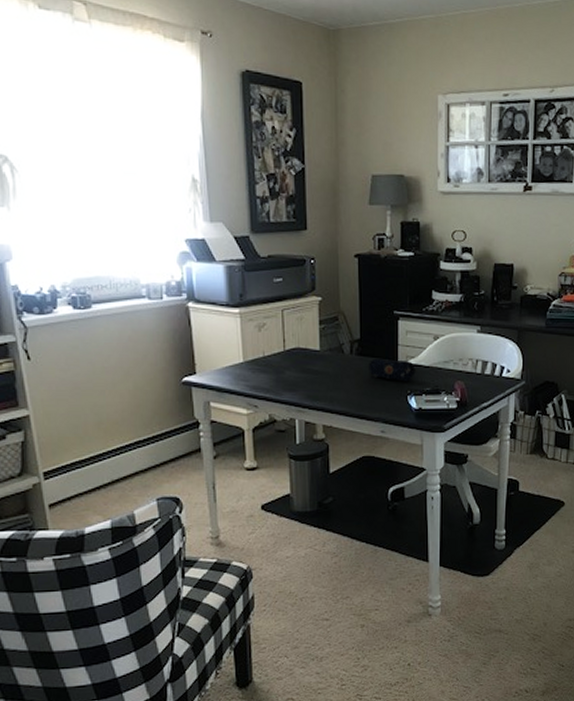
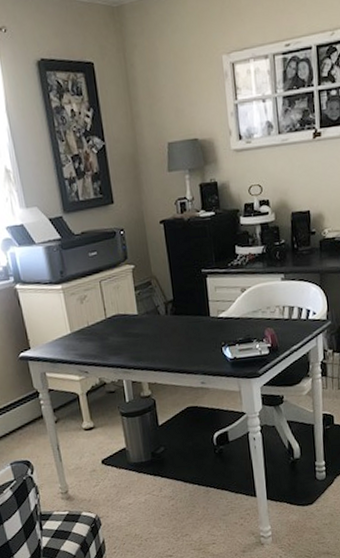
pencil case: present [369,358,417,382] -> none [183,314,229,335]

